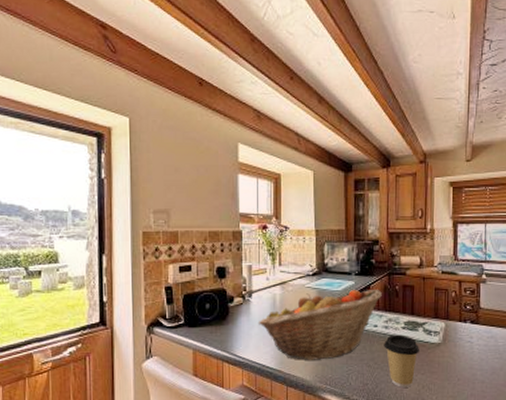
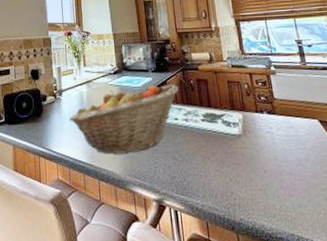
coffee cup: present [384,334,419,388] -> none [186,127,221,180]

